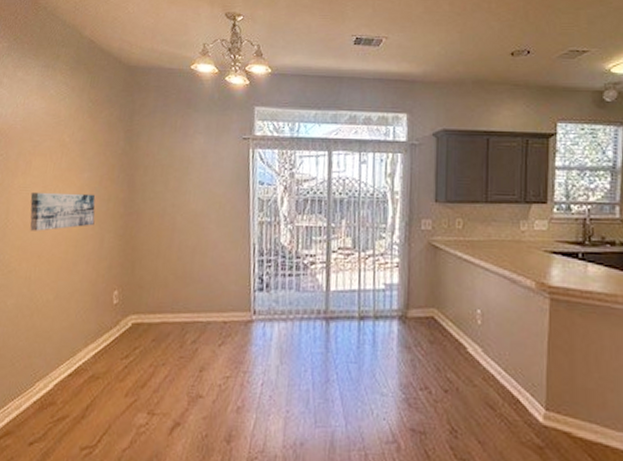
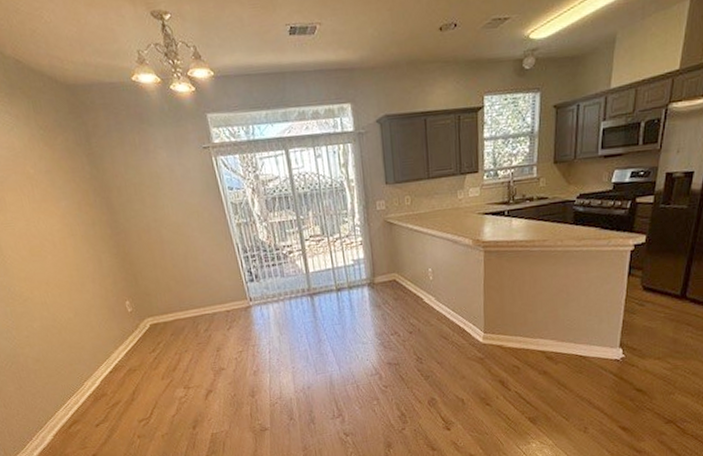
wall art: present [30,191,96,231] -> none [16,220,88,262]

